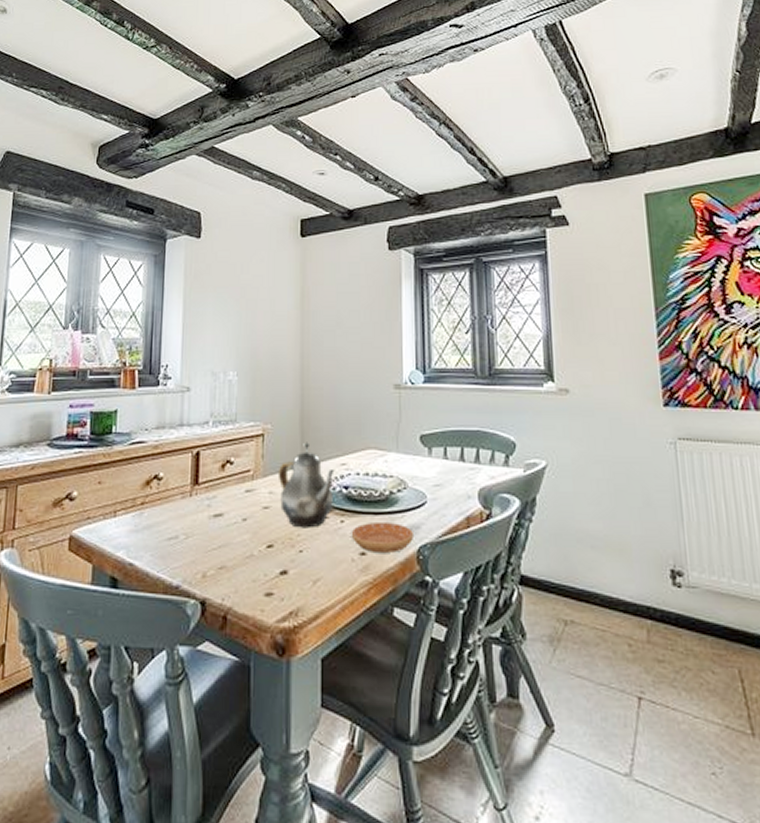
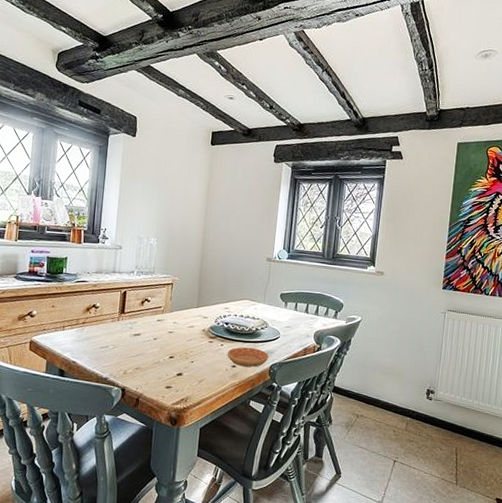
teapot: present [278,442,335,528] -> none [180,291,220,348]

